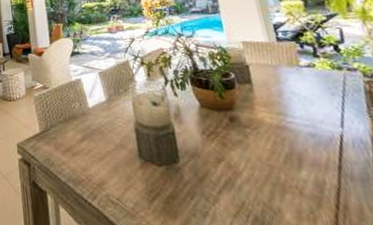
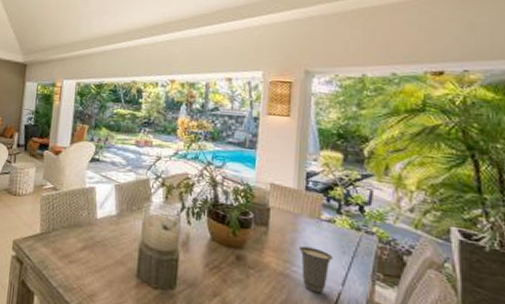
cup: none [288,95,326,140] -> present [299,246,333,294]

